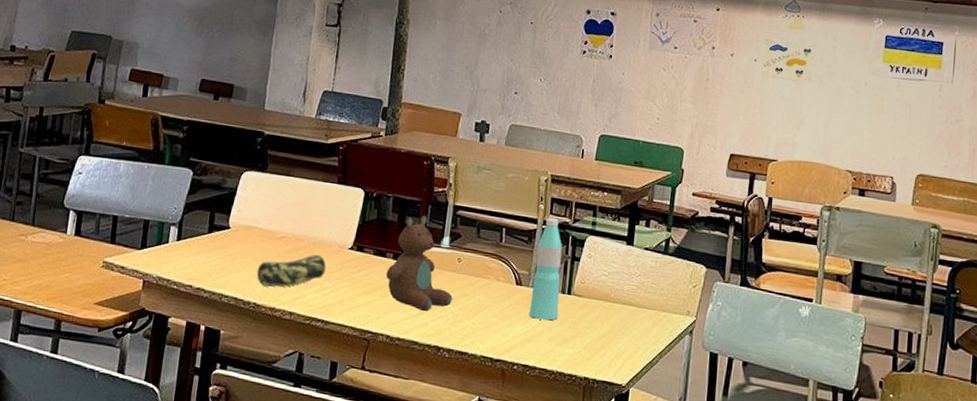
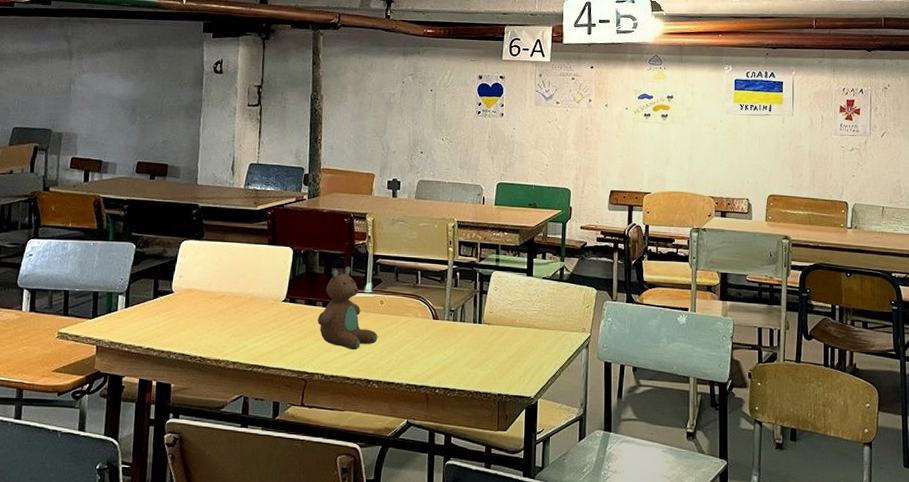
pencil case: present [256,254,327,287] -> none [200,308,263,342]
water bottle: present [529,218,563,321] -> none [446,259,472,348]

